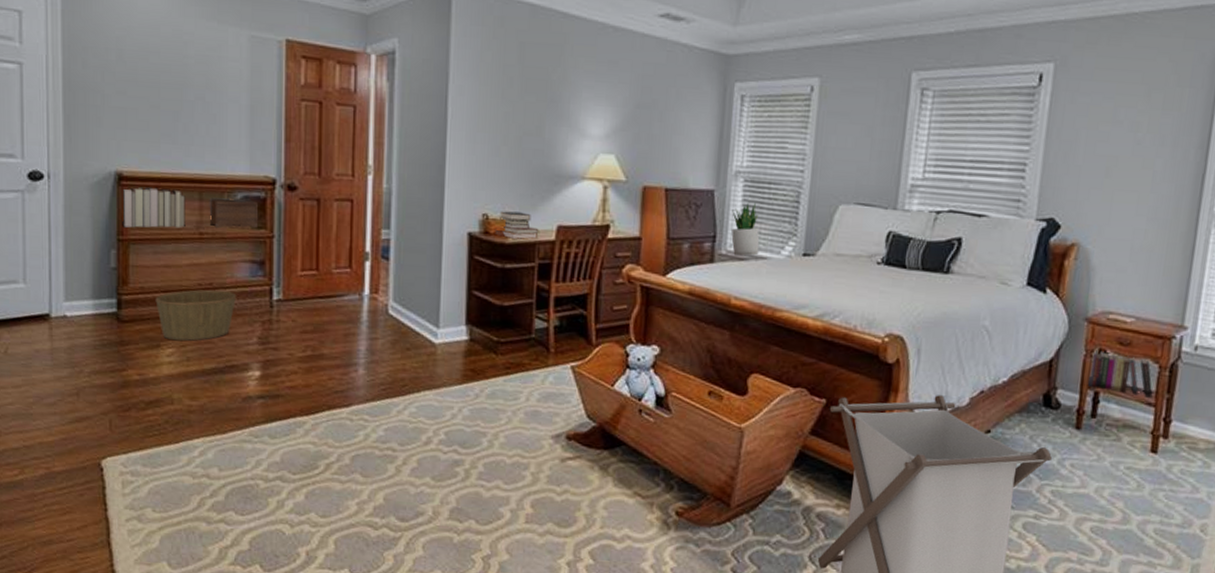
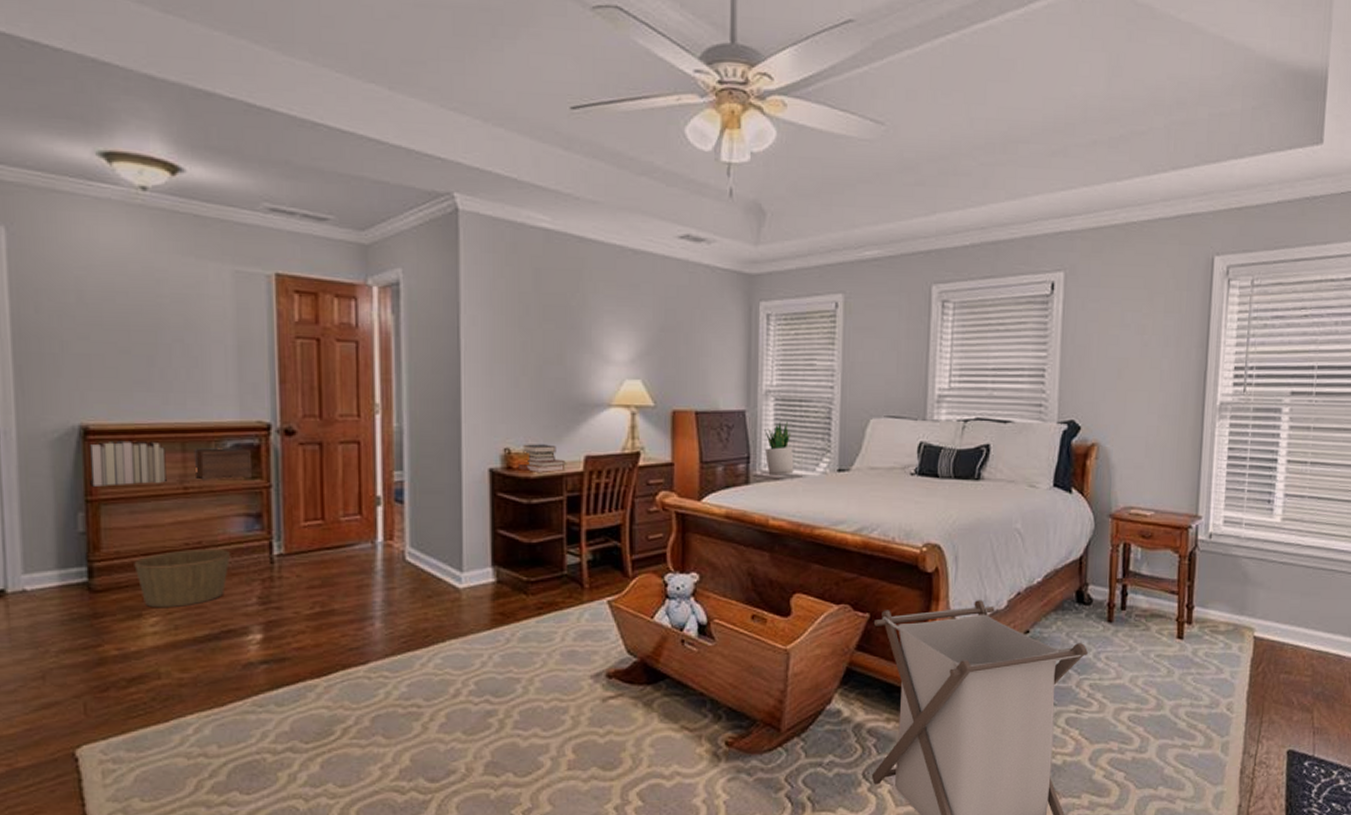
books: present [1087,350,1153,398] -> none [1115,545,1175,587]

